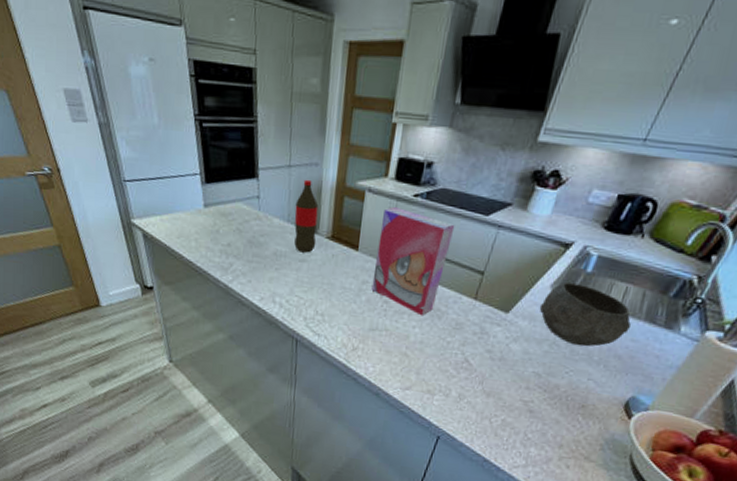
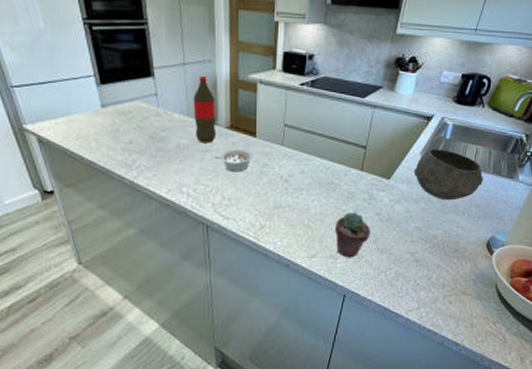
legume: none [311,261,353,287] -> present [214,149,253,172]
cereal box: present [371,207,455,316] -> none [272,96,338,190]
potted succulent: none [435,345,478,397] -> present [334,212,371,258]

